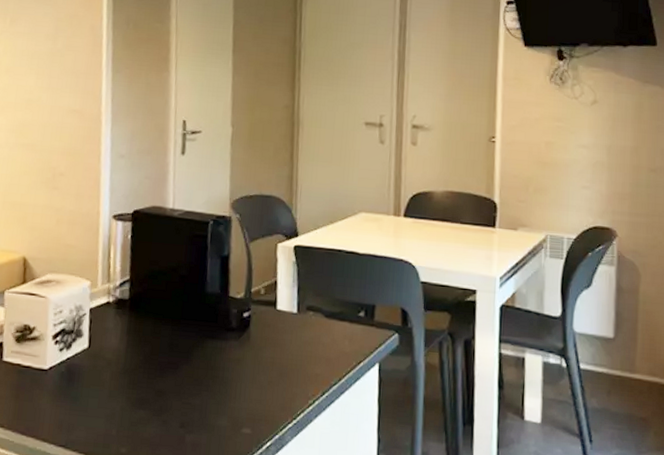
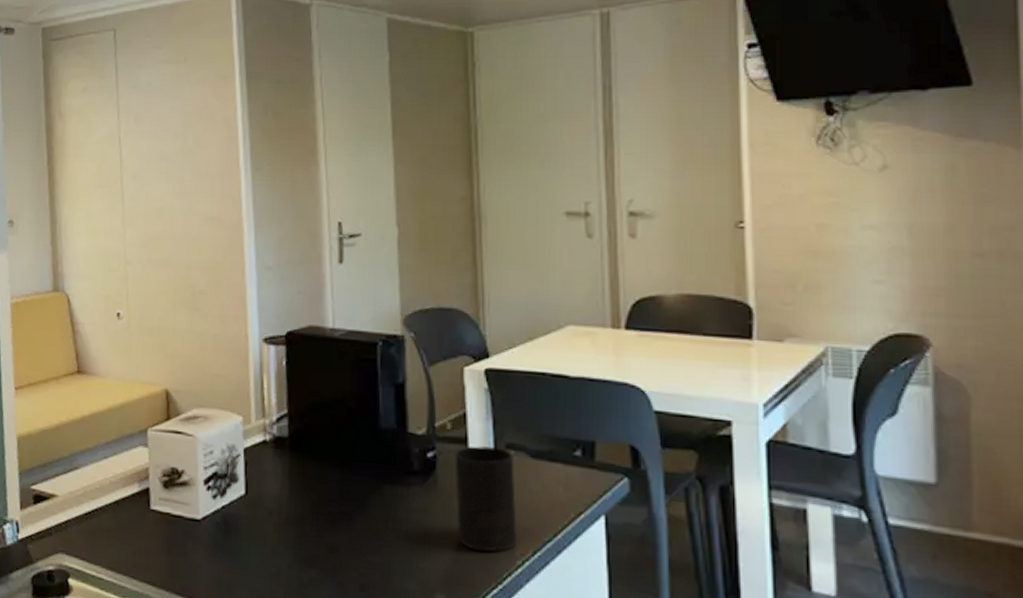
cup: none [263,307,312,393] -> present [454,445,517,552]

